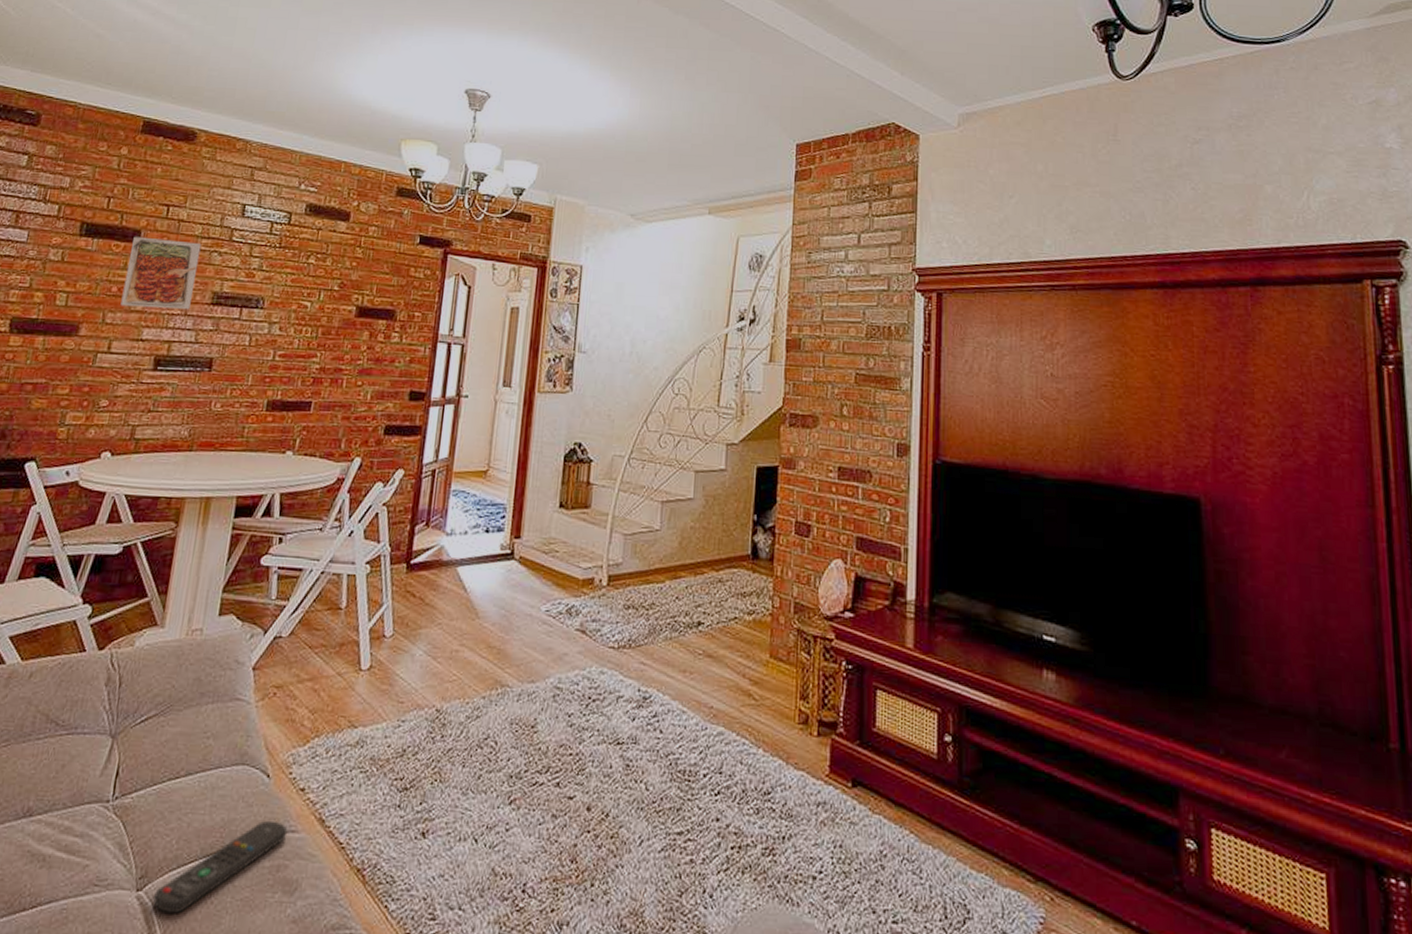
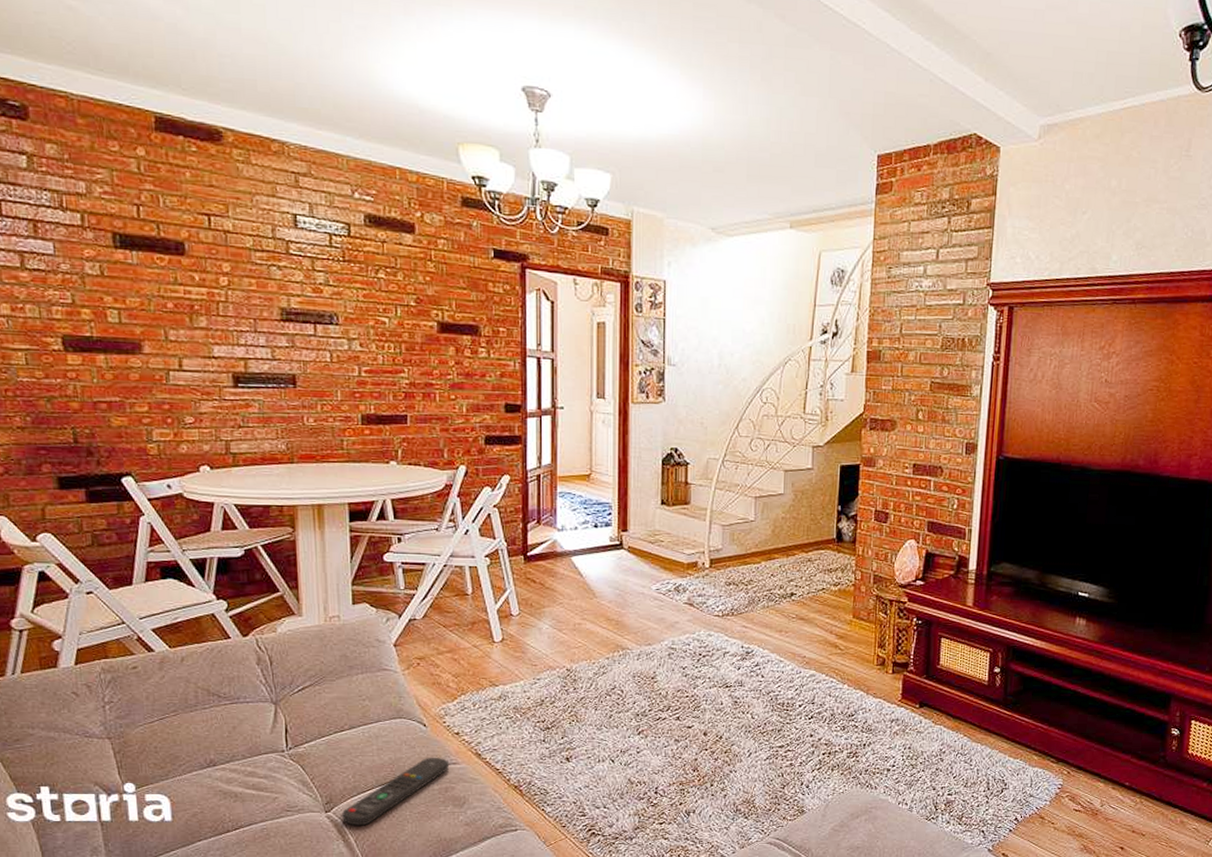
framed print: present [120,236,202,310] -> none [177,248,259,327]

